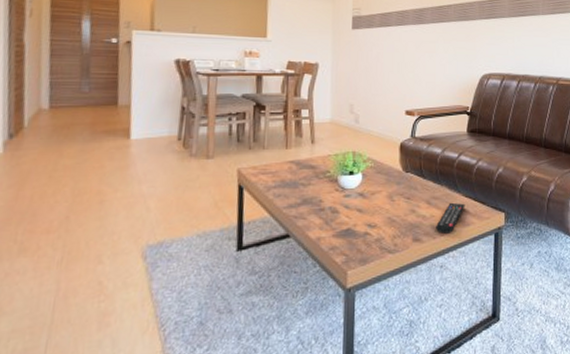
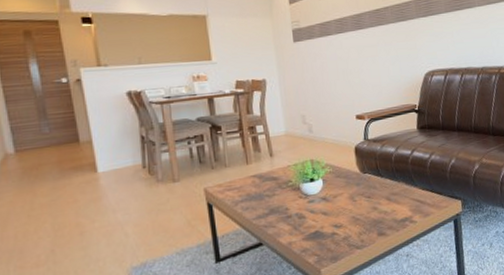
remote control: present [436,202,465,234] -> none [398,196,424,226]

